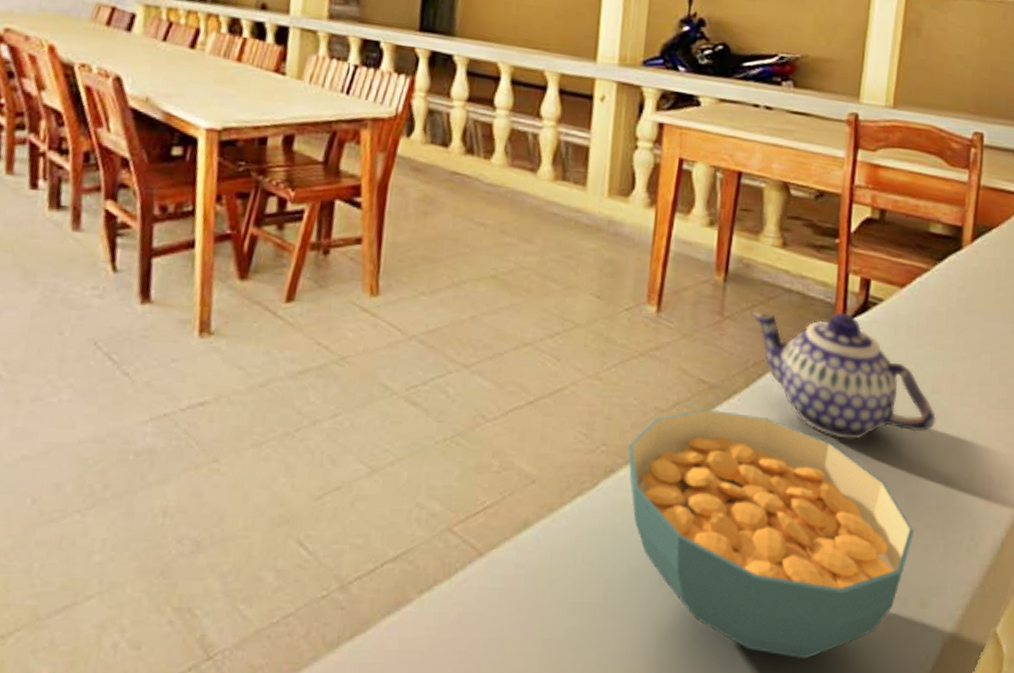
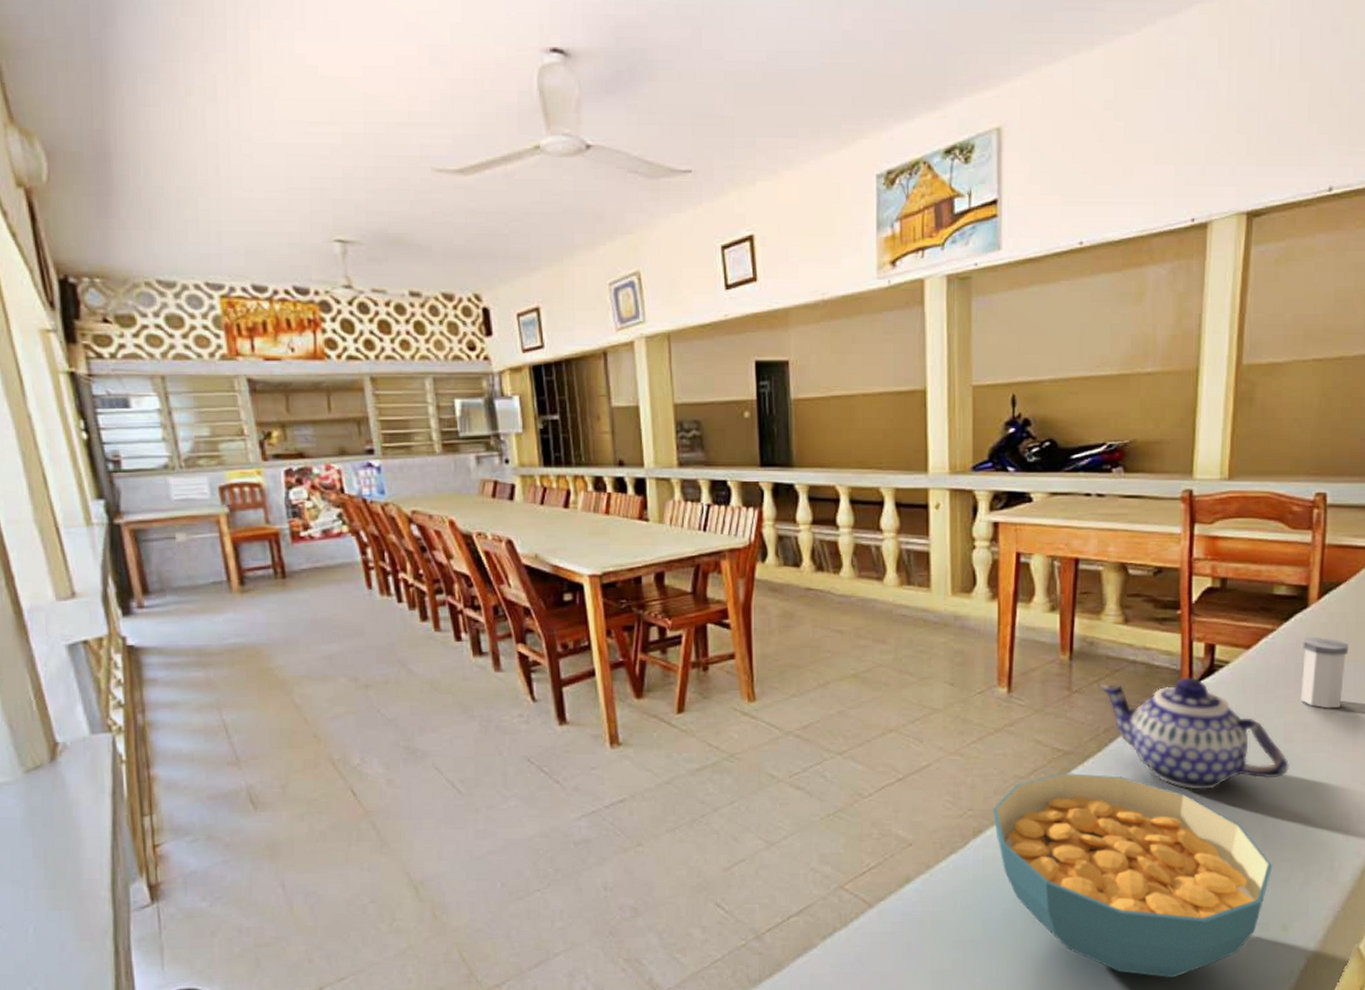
salt shaker: none [950,280,998,360] -> present [1300,636,1349,709]

